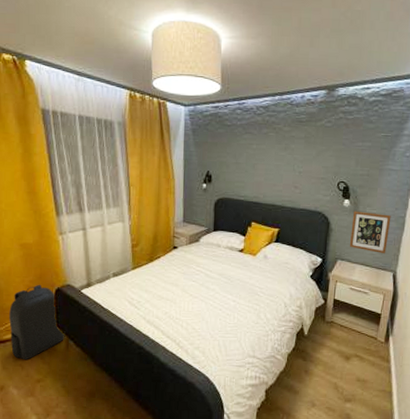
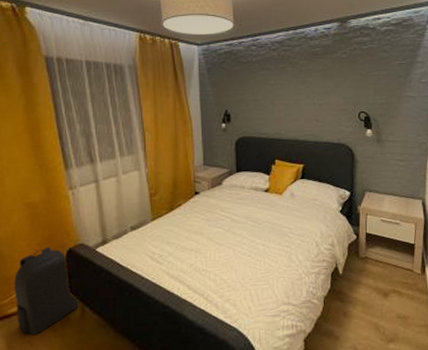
picture frame: present [349,211,391,254] -> none [376,140,414,182]

